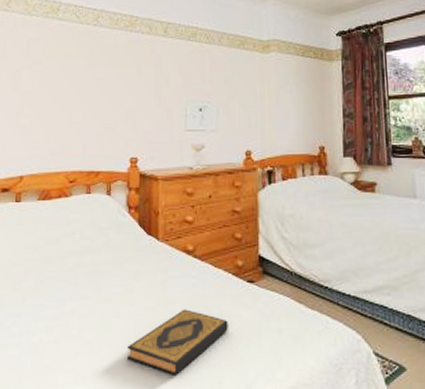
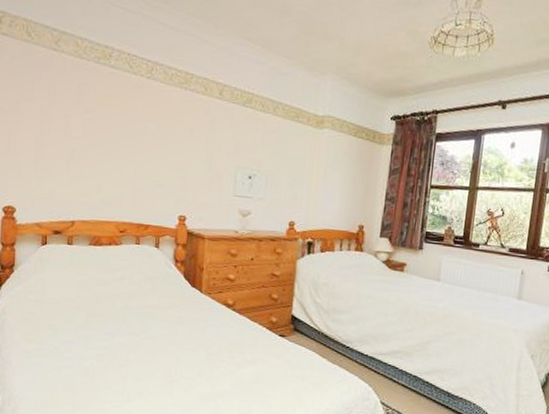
hardback book: present [126,309,228,375] -> none [168,352,259,404]

